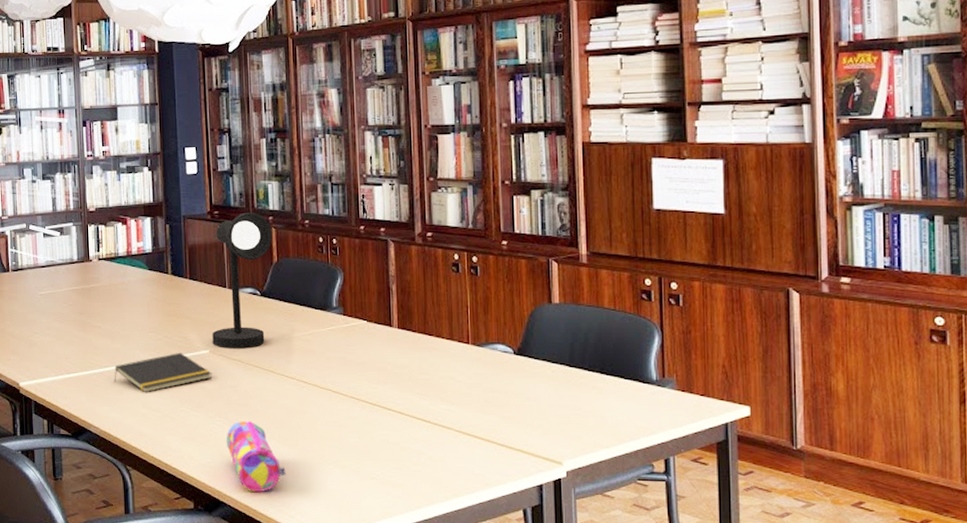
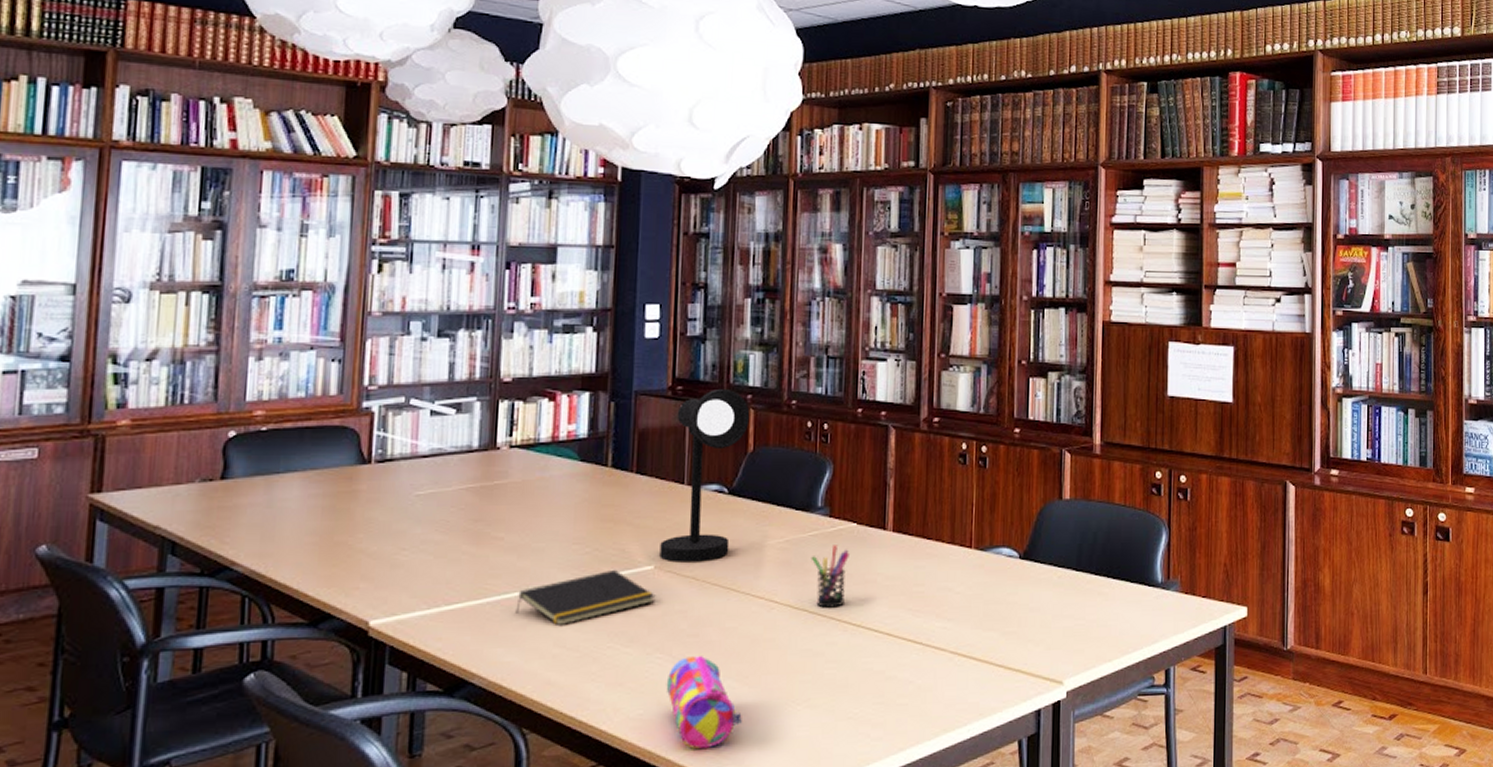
pen holder: none [330,338,362,389] -> present [811,545,849,608]

